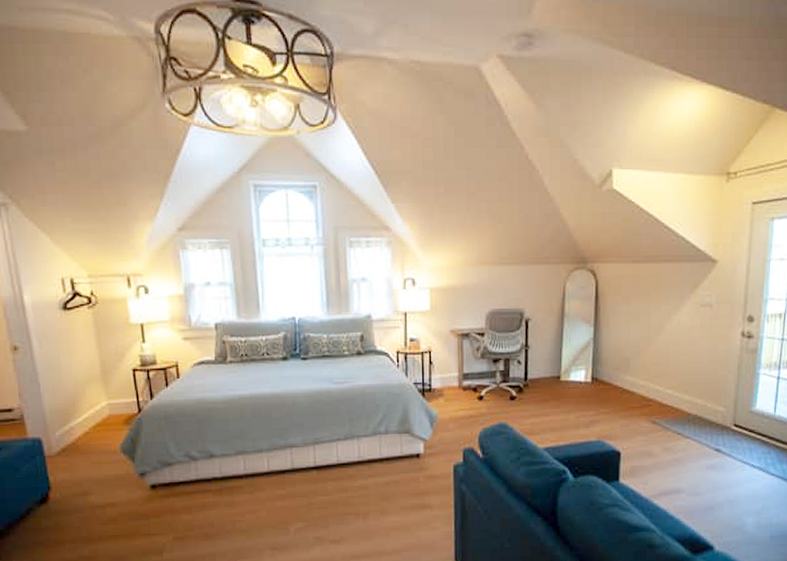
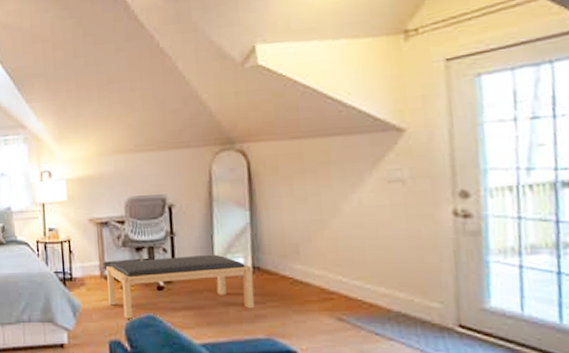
bench: none [464,366,591,428] -> present [106,254,255,319]

